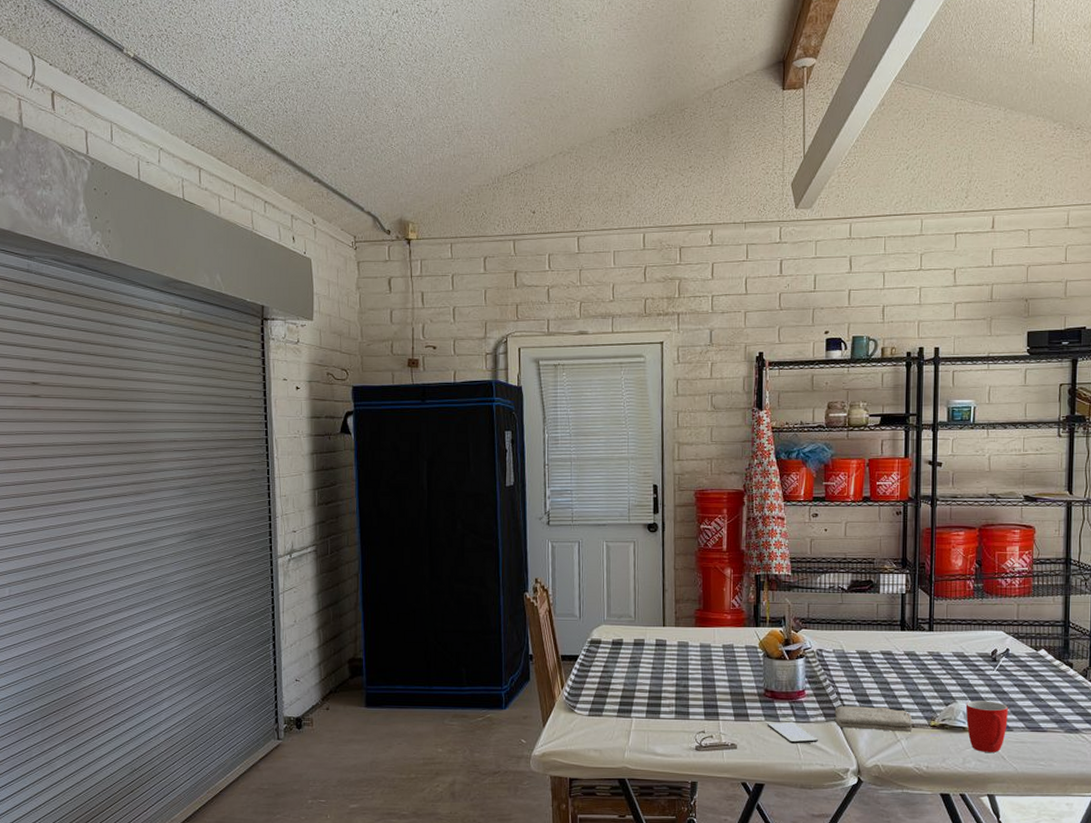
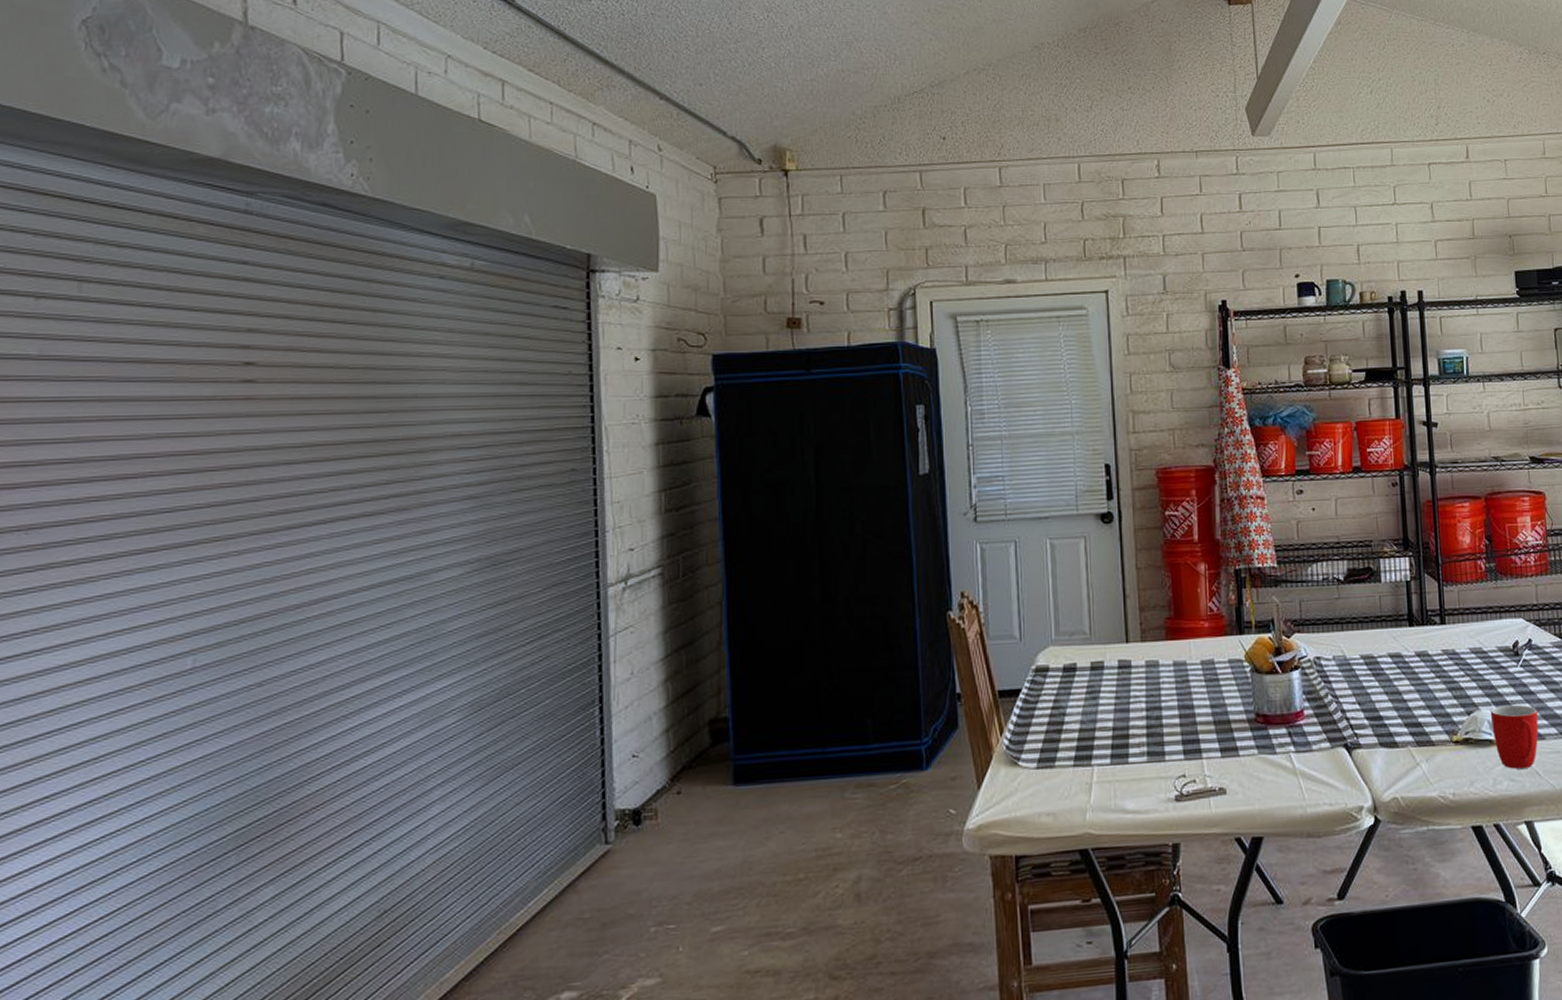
smartphone: present [768,721,818,744] -> none [1262,751,1324,781]
washcloth: present [834,706,914,732] -> none [1340,723,1434,755]

